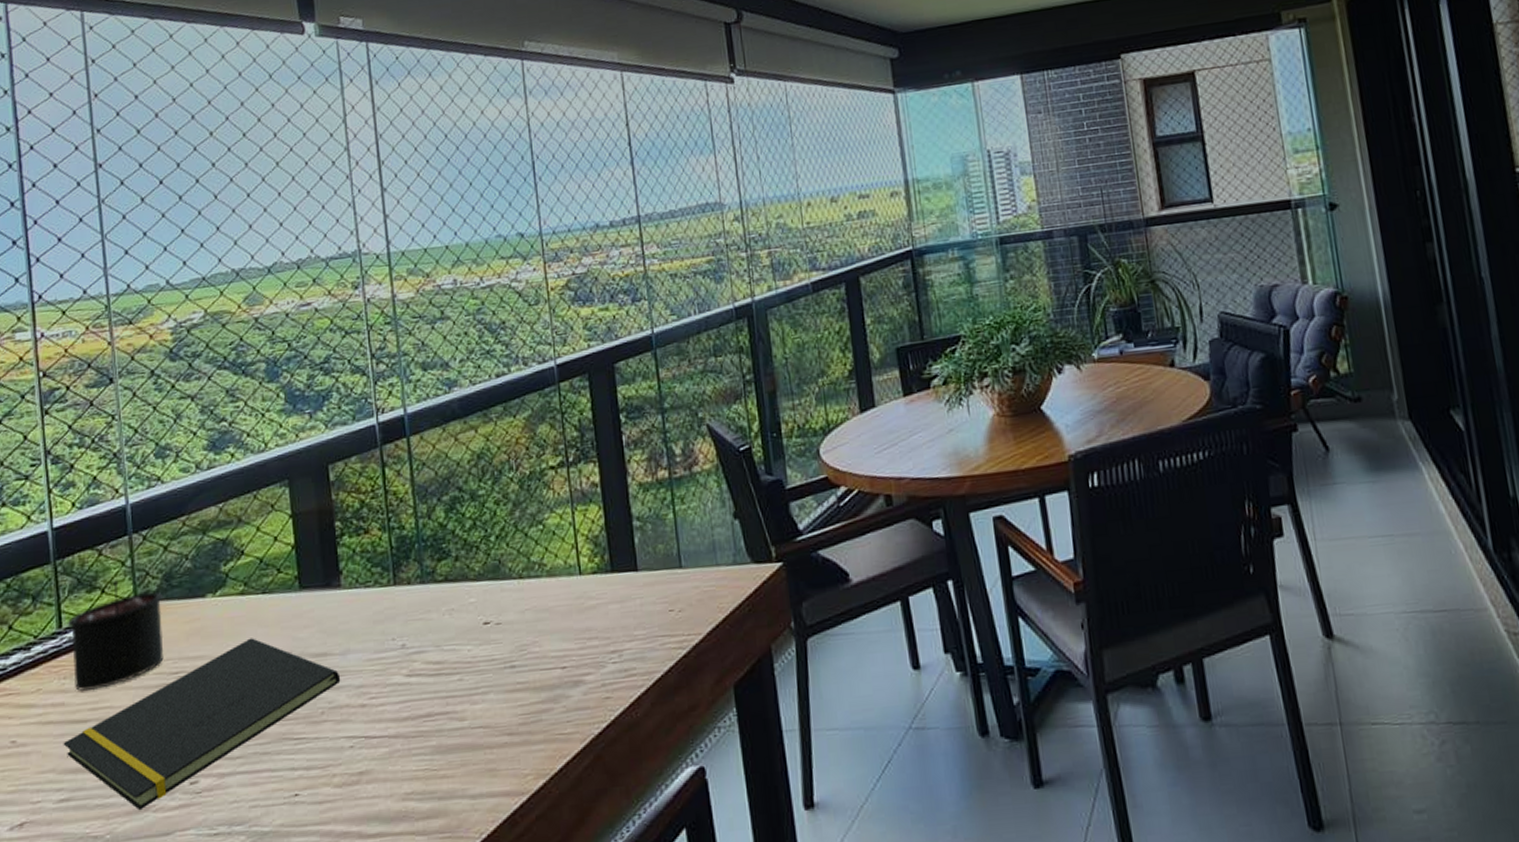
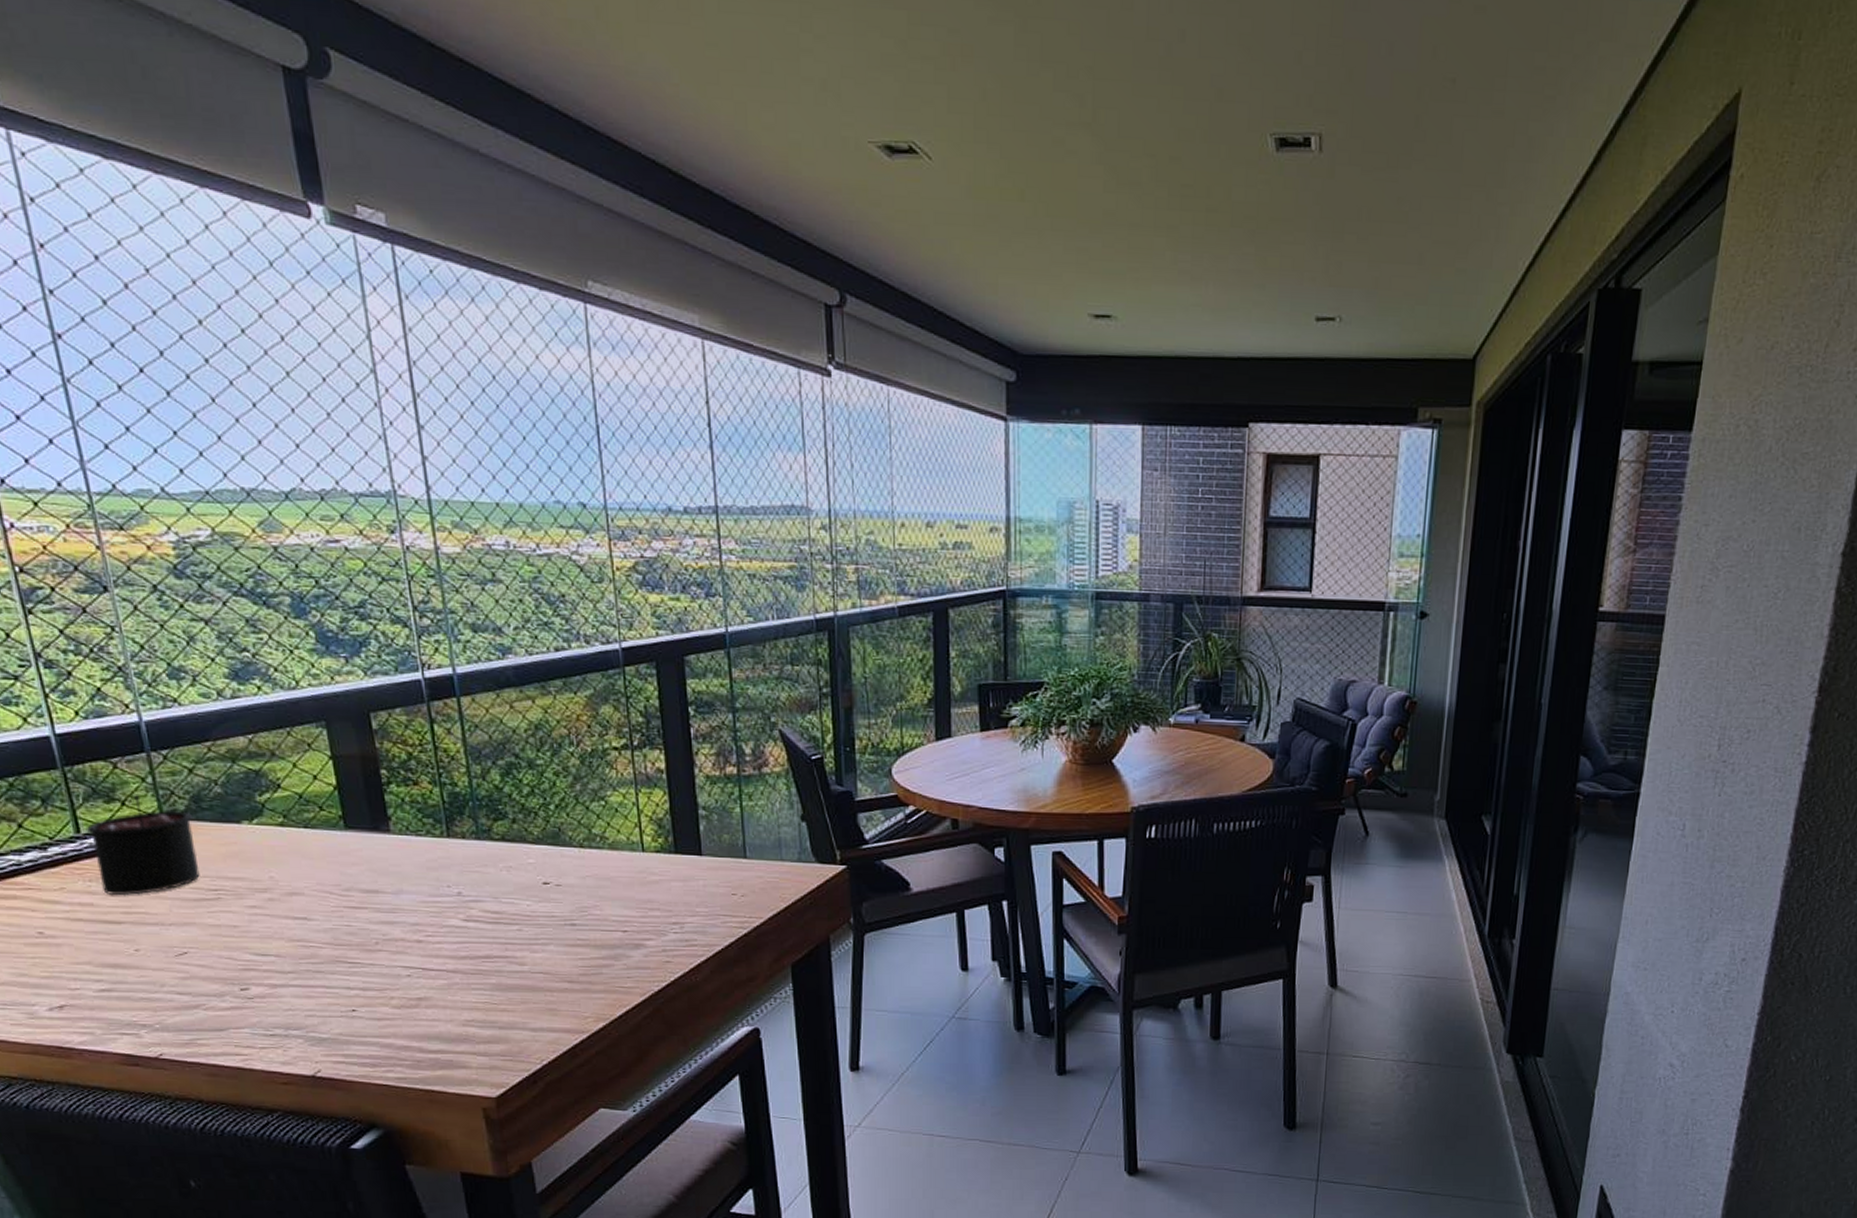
notepad: present [63,638,341,811] -> none [97,867,395,1008]

